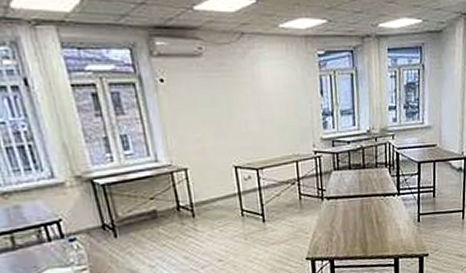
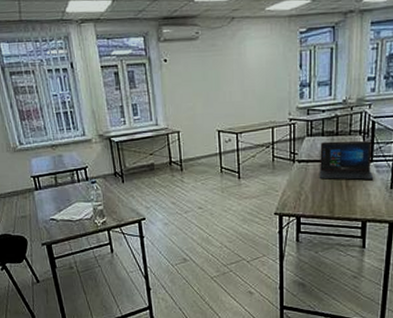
laptop: none [348,173,402,217] -> present [319,140,374,180]

